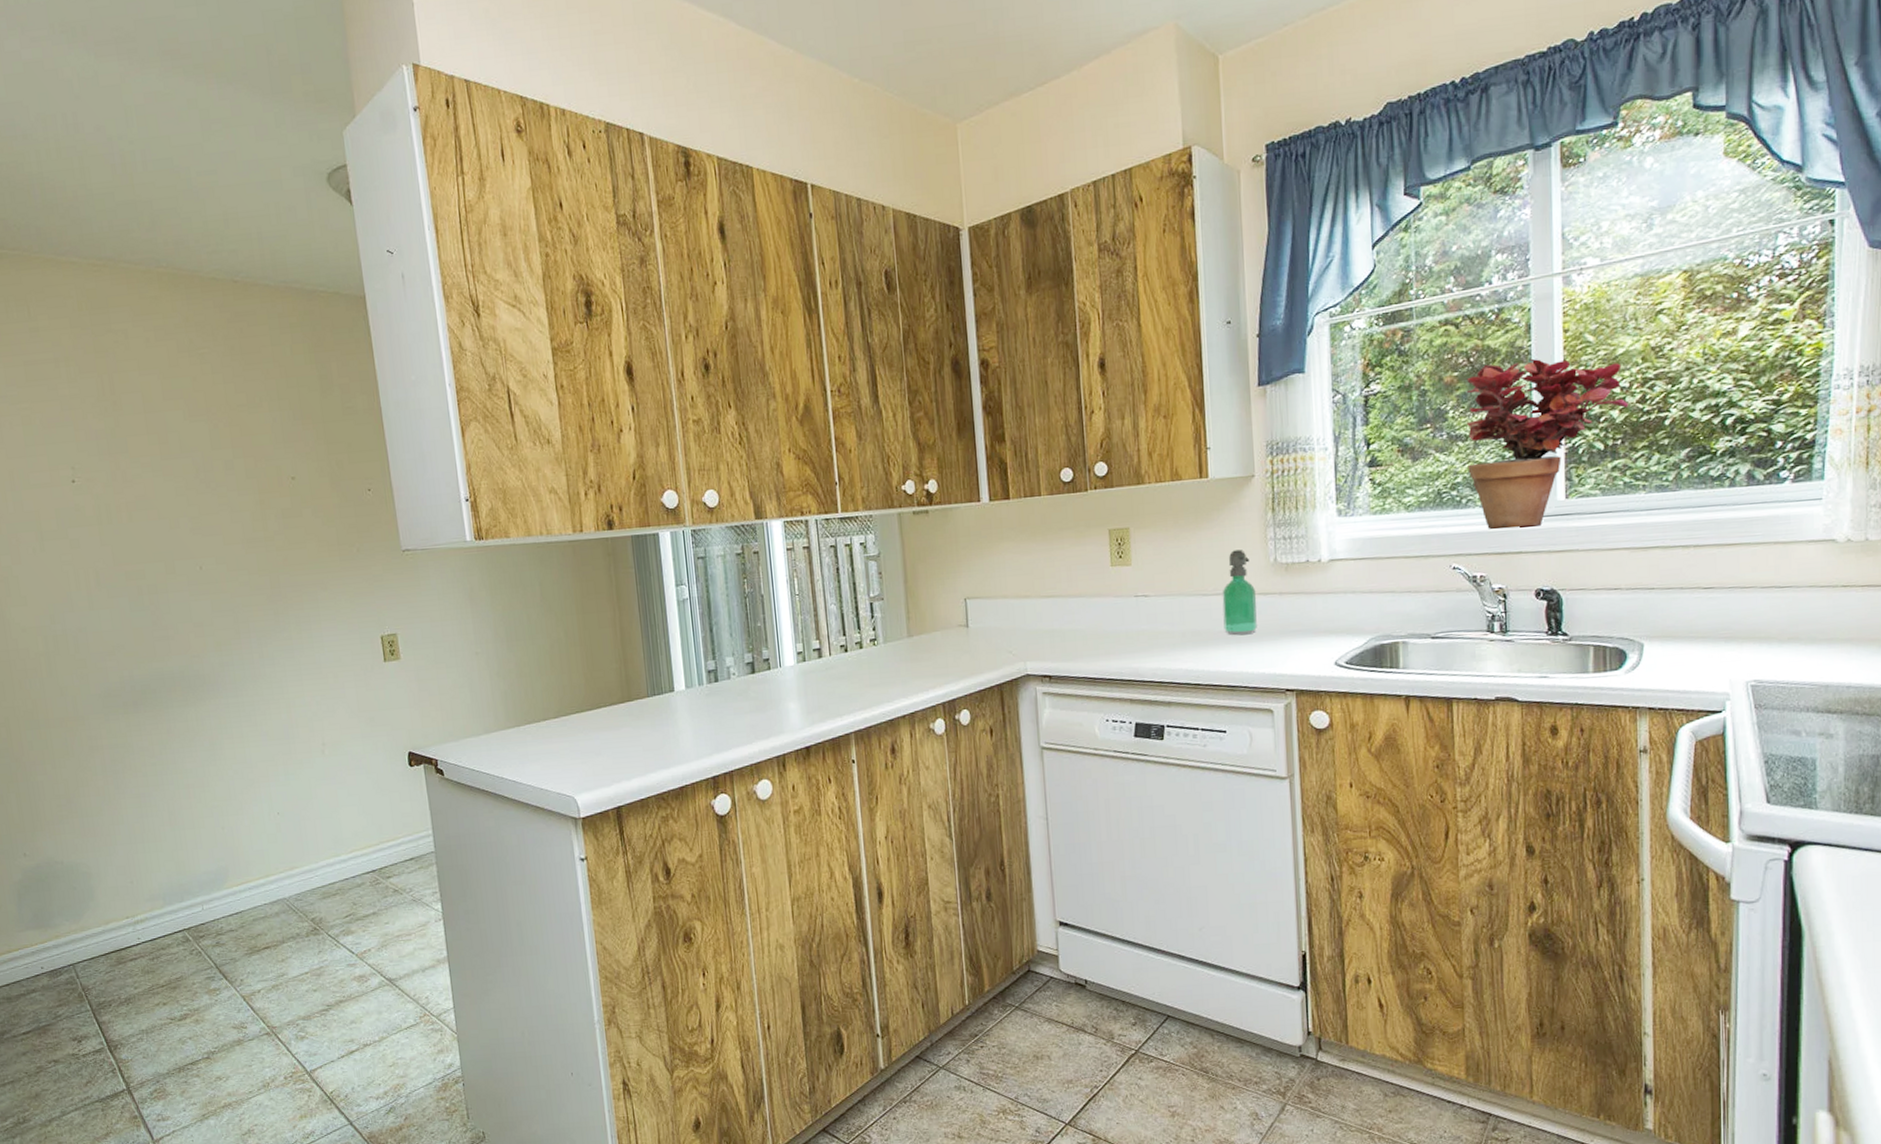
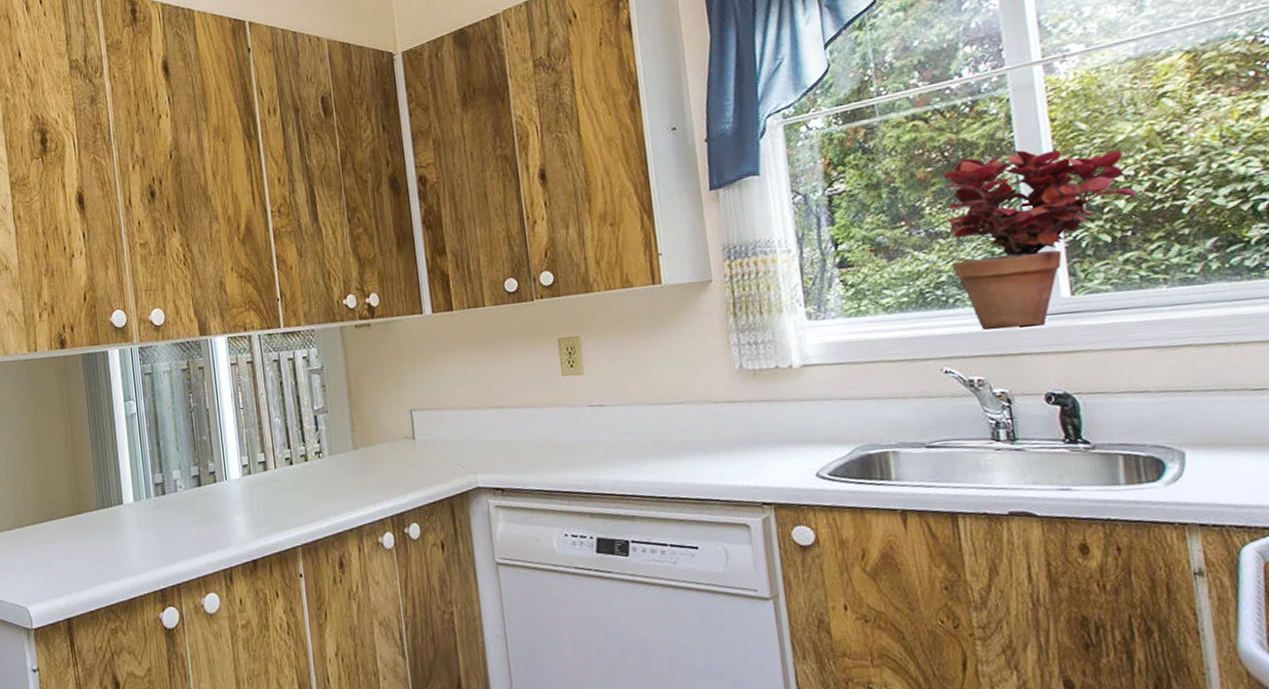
soap dispenser: present [1222,550,1257,636] -> none [684,356,726,446]

